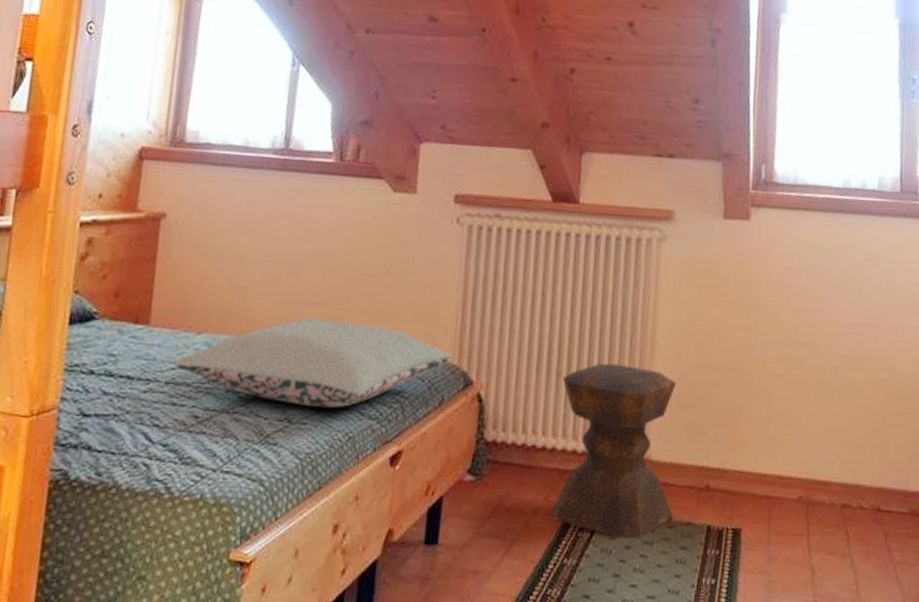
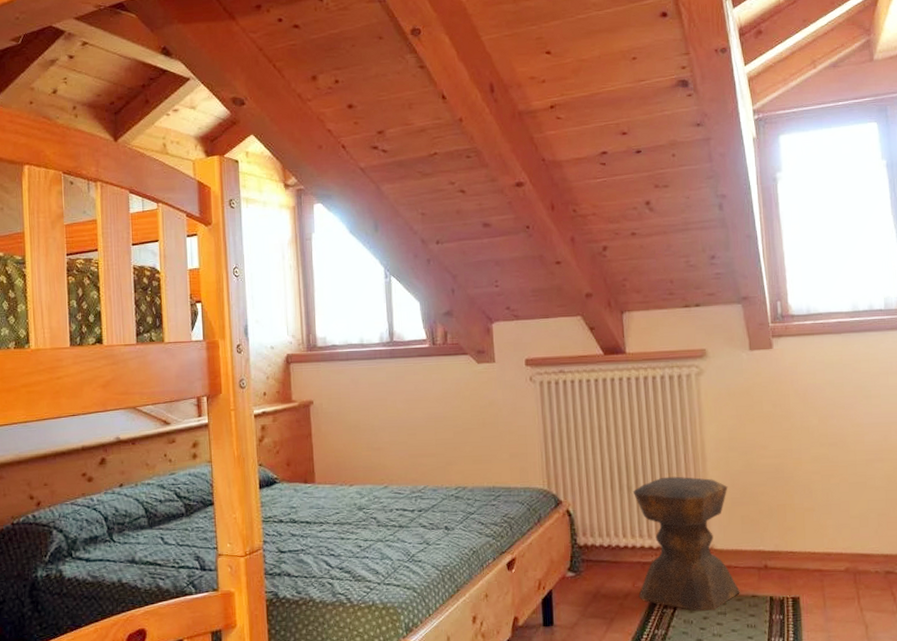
pillow: present [173,318,451,408] -> none [337,465,542,532]

